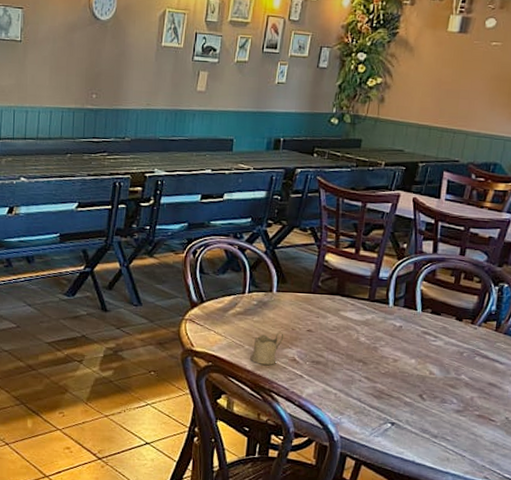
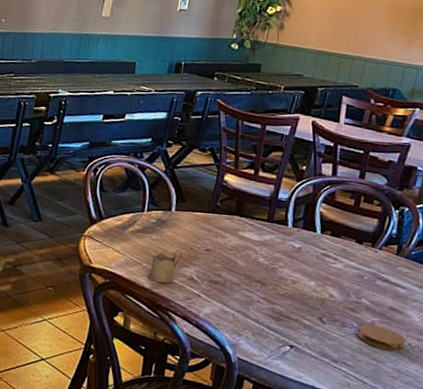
coaster: none [457,400,504,425] -> present [357,324,406,351]

